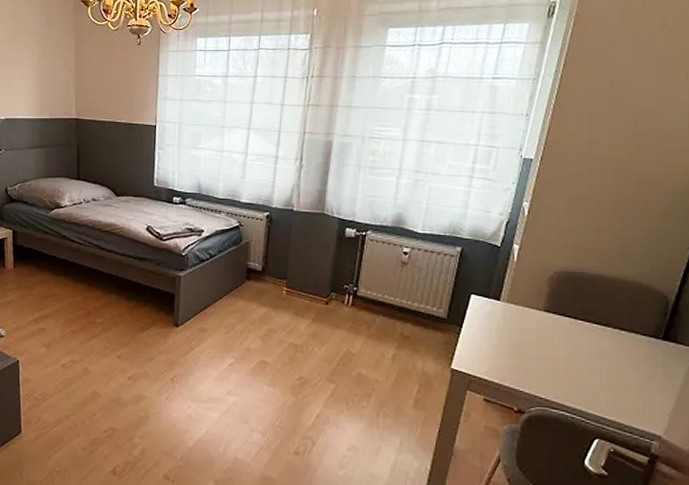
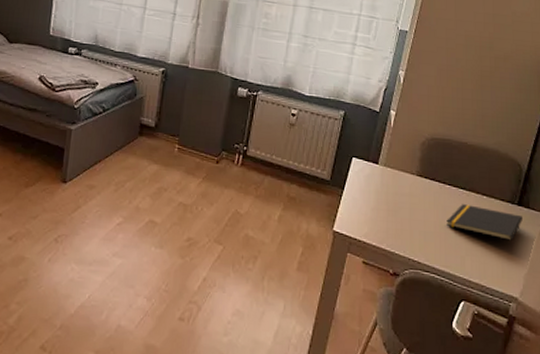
notepad: none [578,340,668,377] -> present [447,204,523,241]

